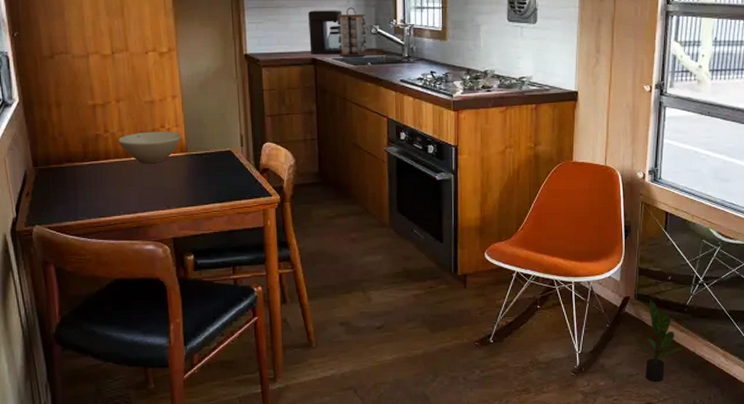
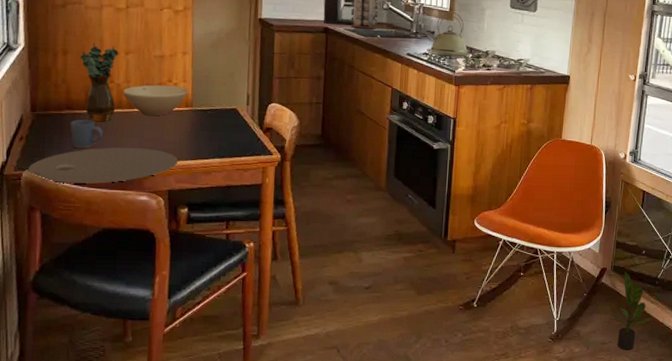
placemat: none [37,196,179,236] -> present [28,147,178,184]
mug: none [71,171,105,201] -> present [70,119,104,149]
vase: none [73,93,113,173] -> present [80,43,119,122]
kettle: none [418,30,466,80] -> present [426,11,468,57]

